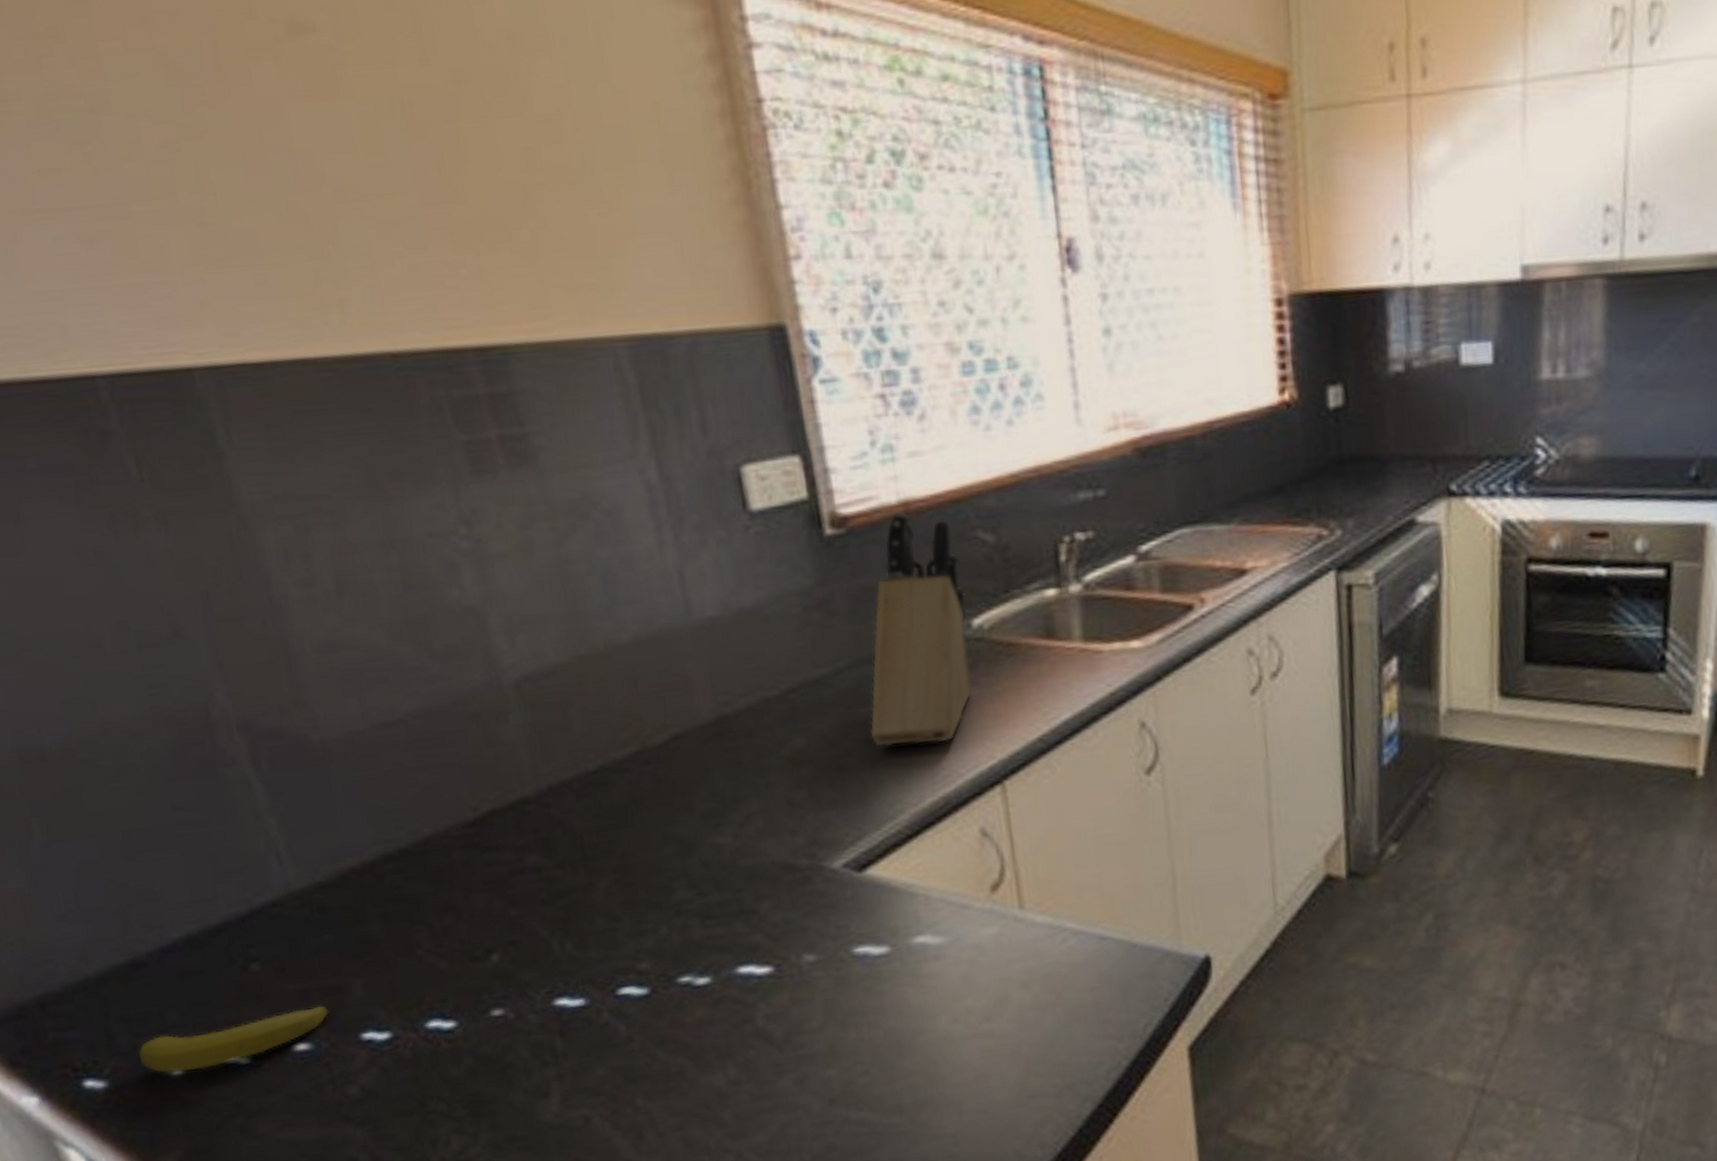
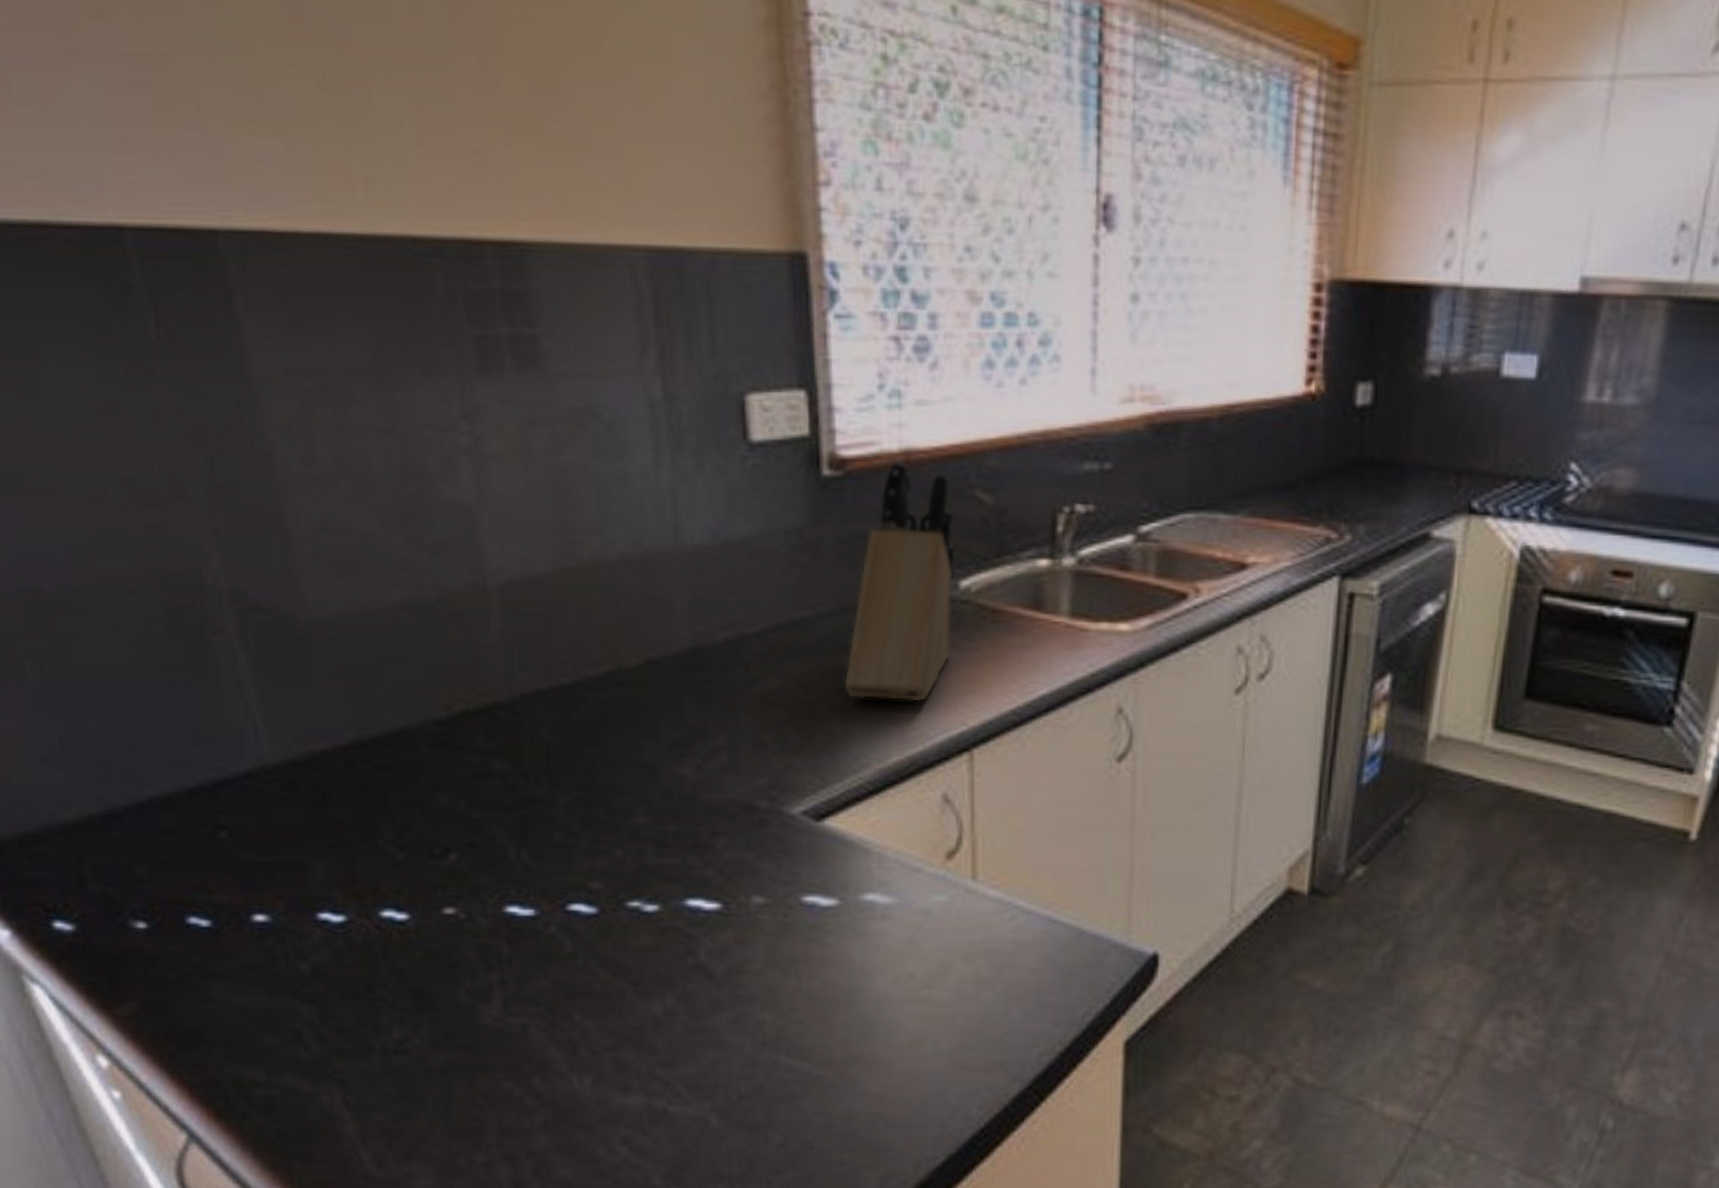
banana: present [137,1005,330,1073] -> none [106,880,289,927]

